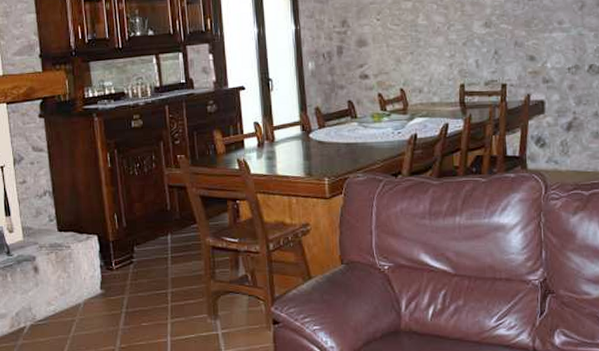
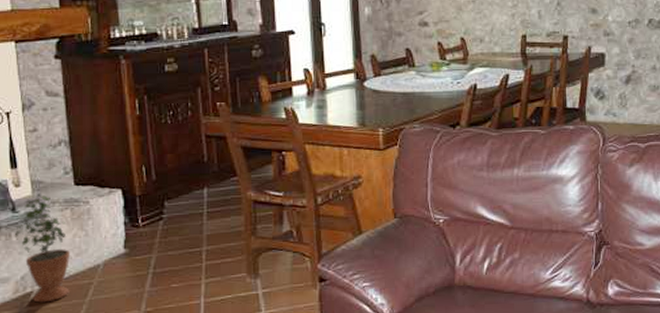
potted plant: none [10,237,56,337] -> present [15,192,71,303]

